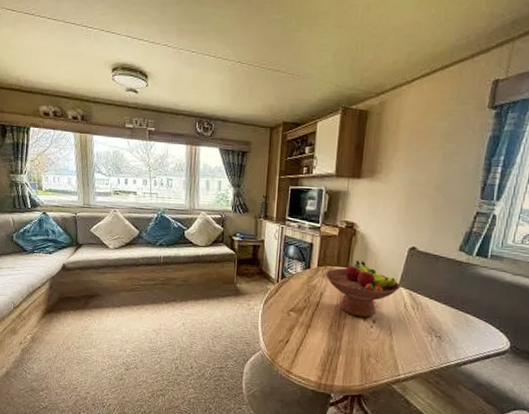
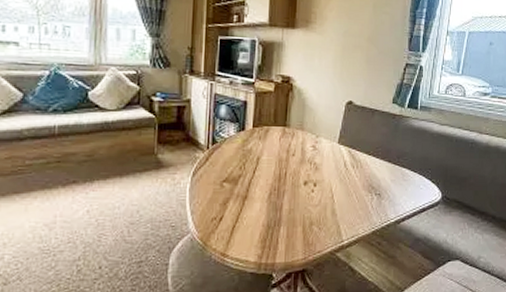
fruit bowl: present [326,260,400,318] -> none [262,118,339,181]

